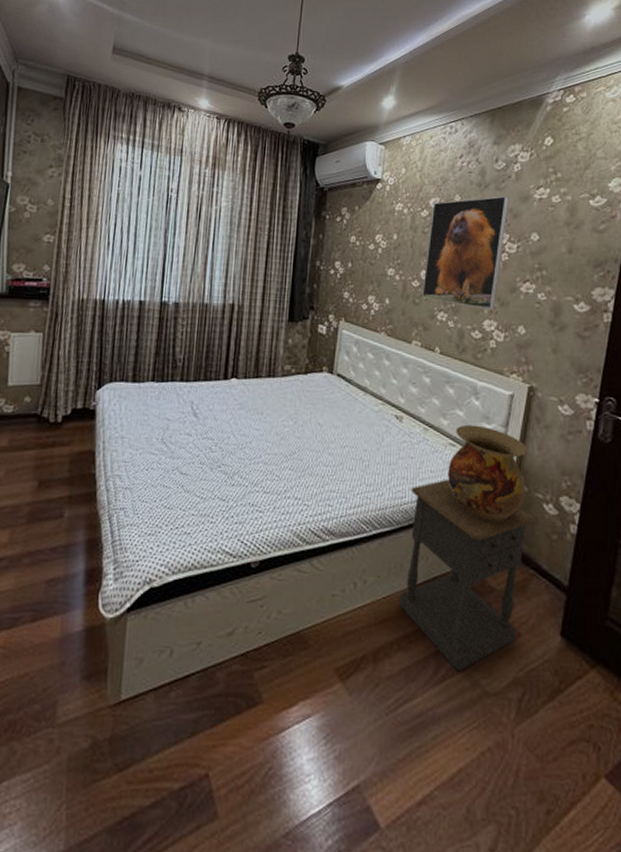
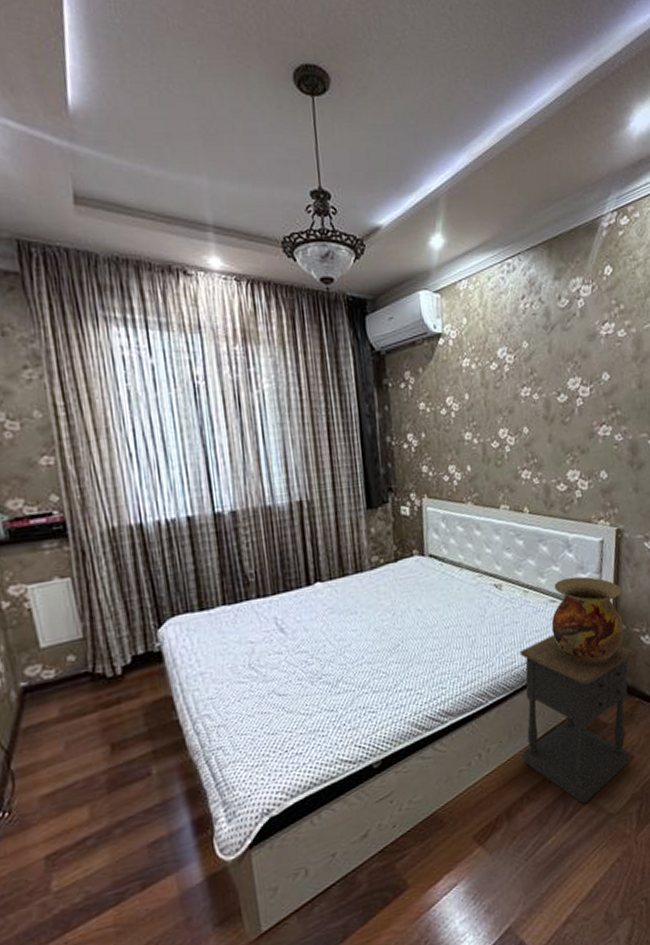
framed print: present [422,196,509,310] -> none [501,337,577,460]

